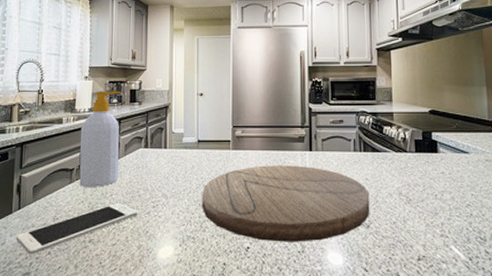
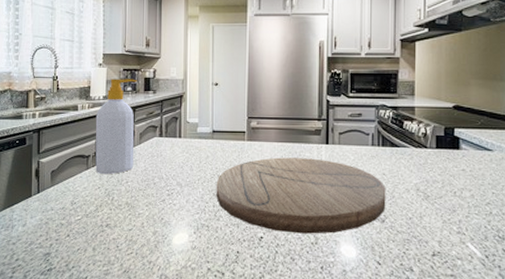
cell phone: present [16,202,138,255] -> none [37,189,153,237]

